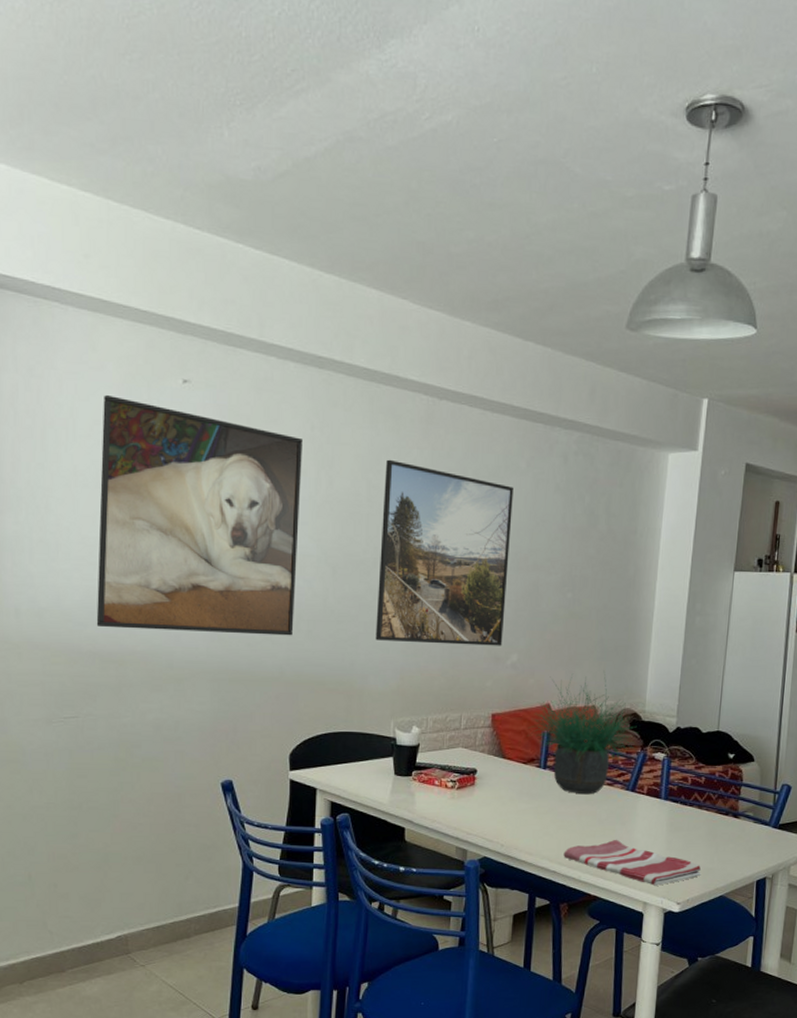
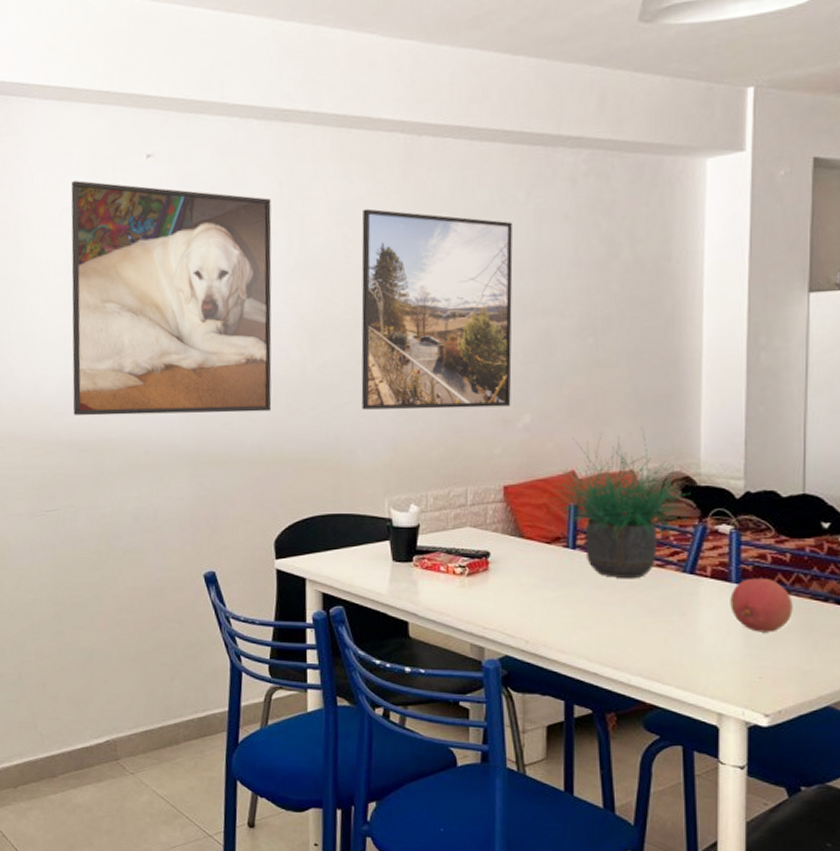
dish towel: present [563,839,701,886] -> none [606,633,796,692]
fruit: none [659,795,704,839] -> present [730,577,793,632]

